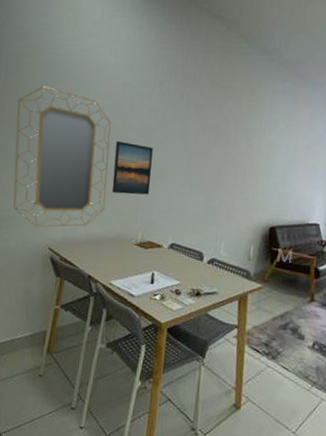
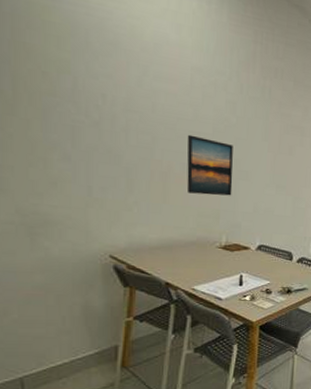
home mirror: present [13,85,112,228] -> none [38,55,180,233]

